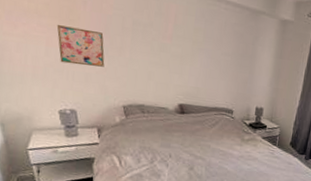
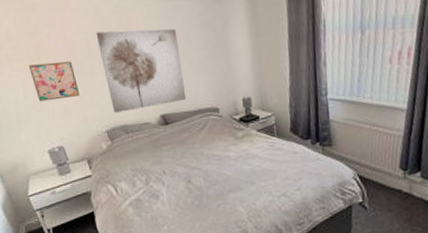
wall art: none [133,13,211,97] -> present [96,28,187,113]

